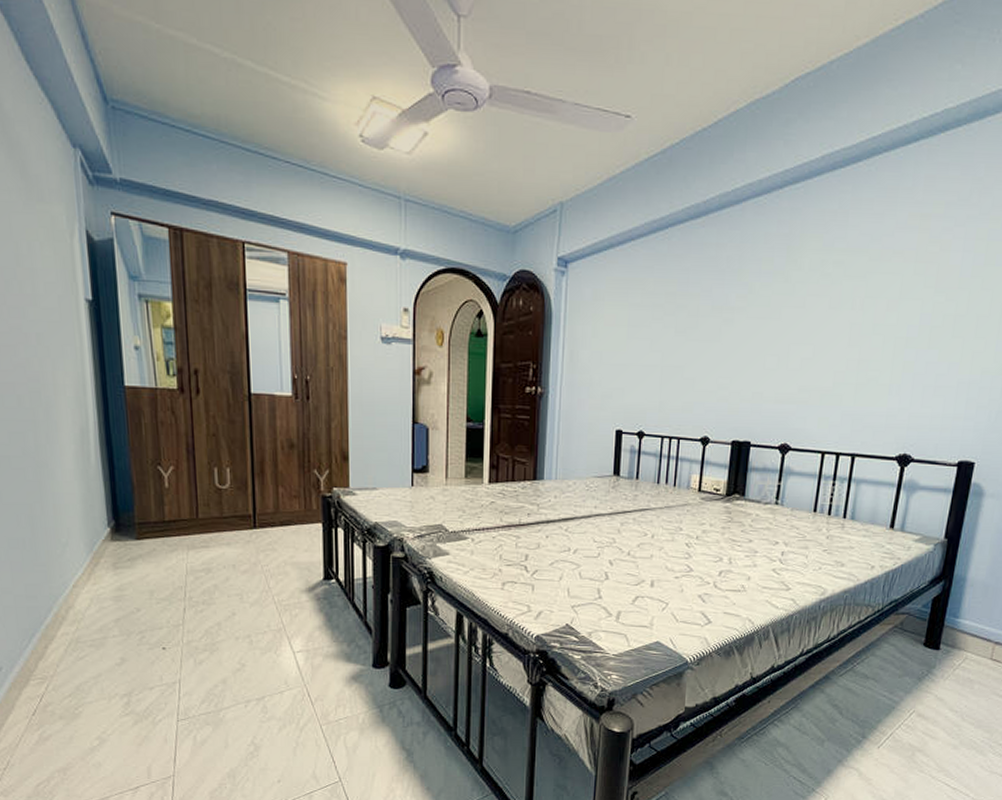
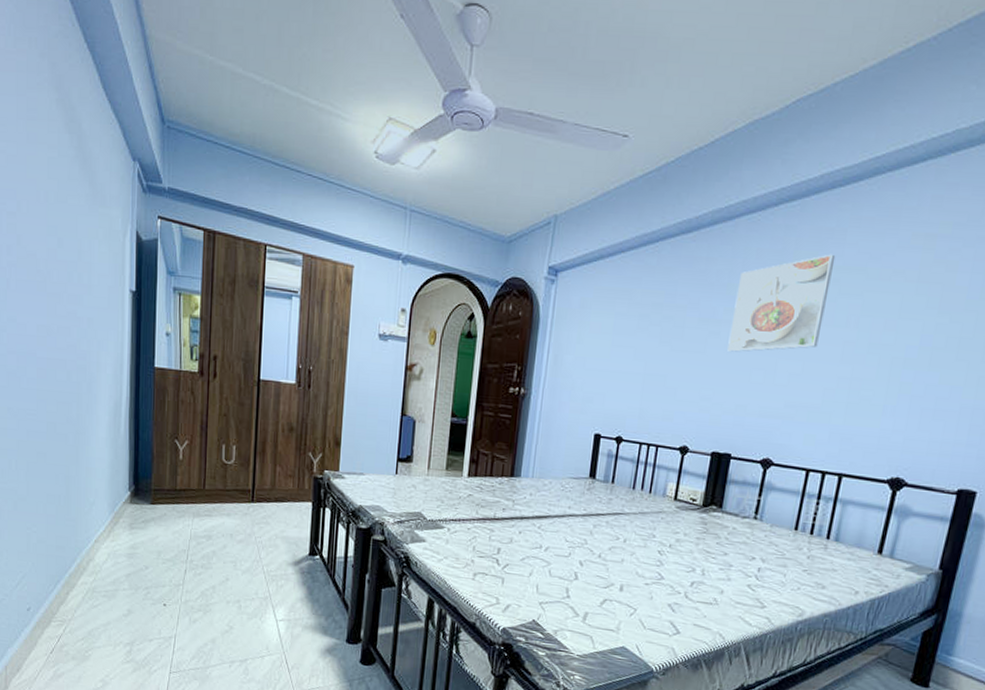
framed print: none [741,236,840,339] -> present [727,254,836,352]

